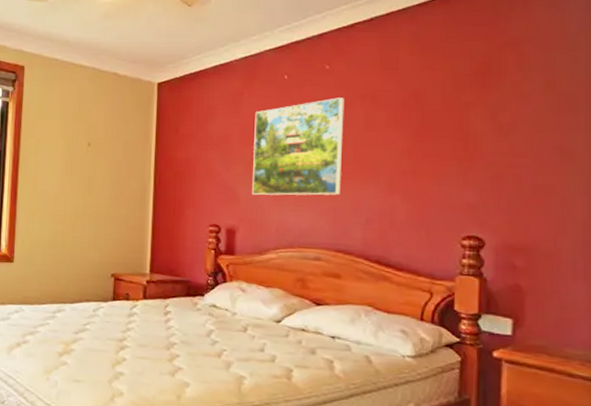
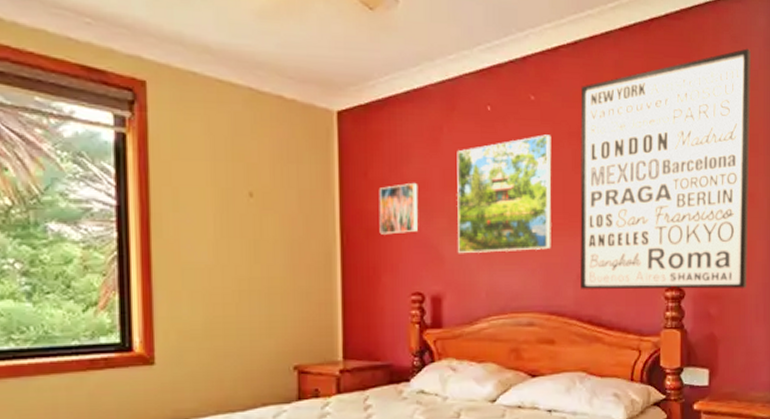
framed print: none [185,137,220,177] -> present [379,182,419,235]
wall art: none [368,13,569,243] -> present [579,48,751,290]

